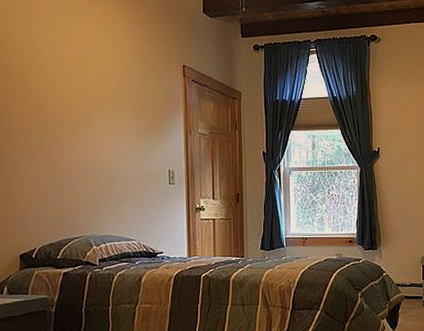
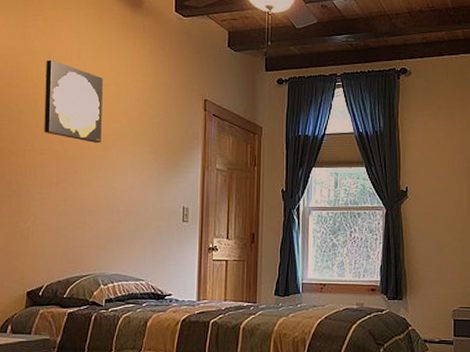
wall art: none [17,24,82,110] -> present [44,59,103,144]

